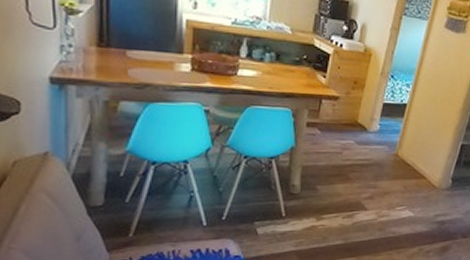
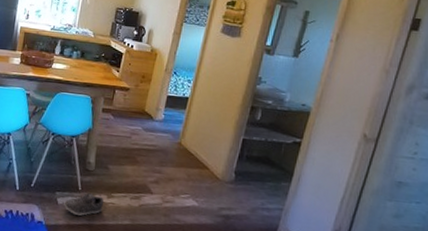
shoe: none [265,217,313,243] -> present [64,191,104,216]

